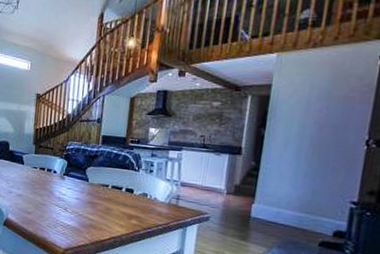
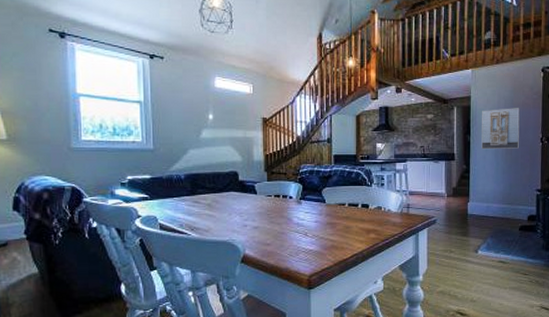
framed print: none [278,101,340,150] -> present [481,108,520,150]

